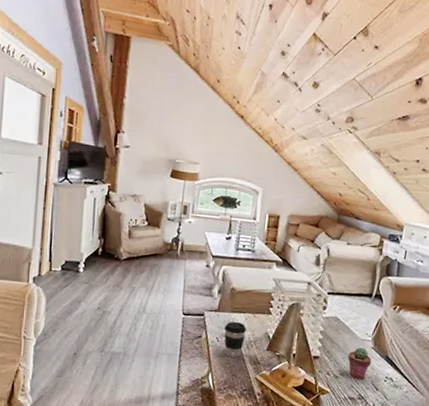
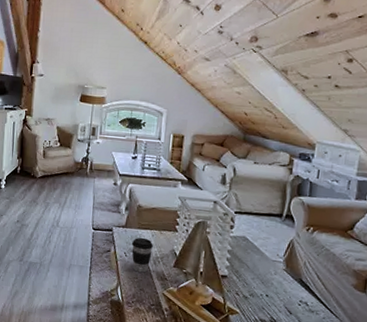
potted succulent: present [348,347,371,380] -> none [258,268,283,302]

